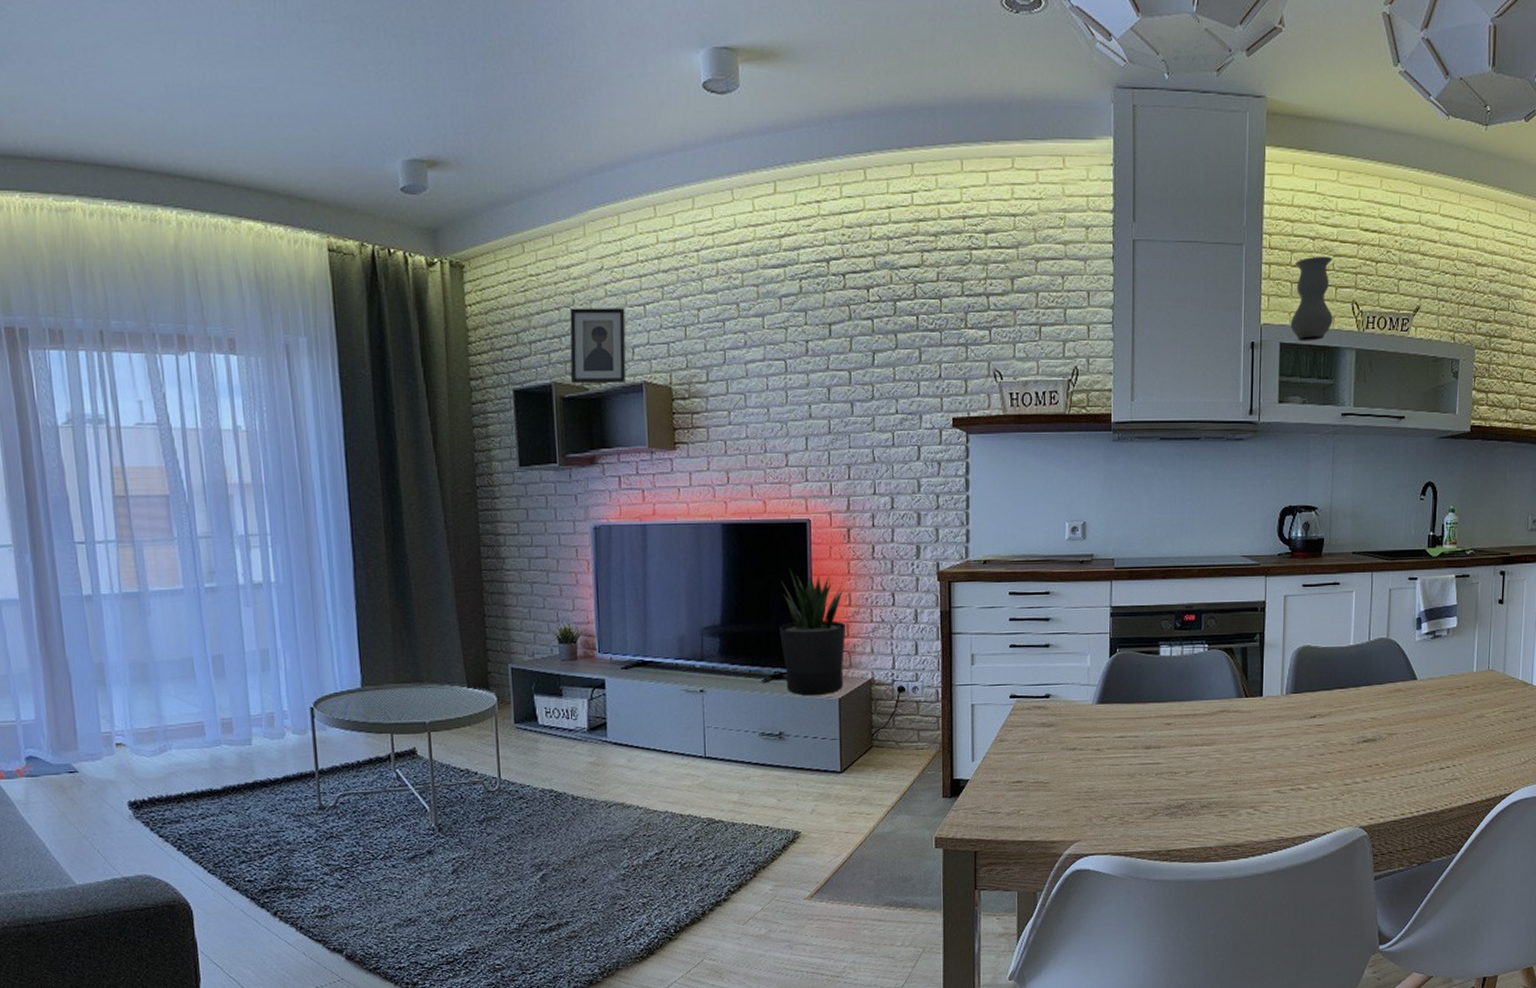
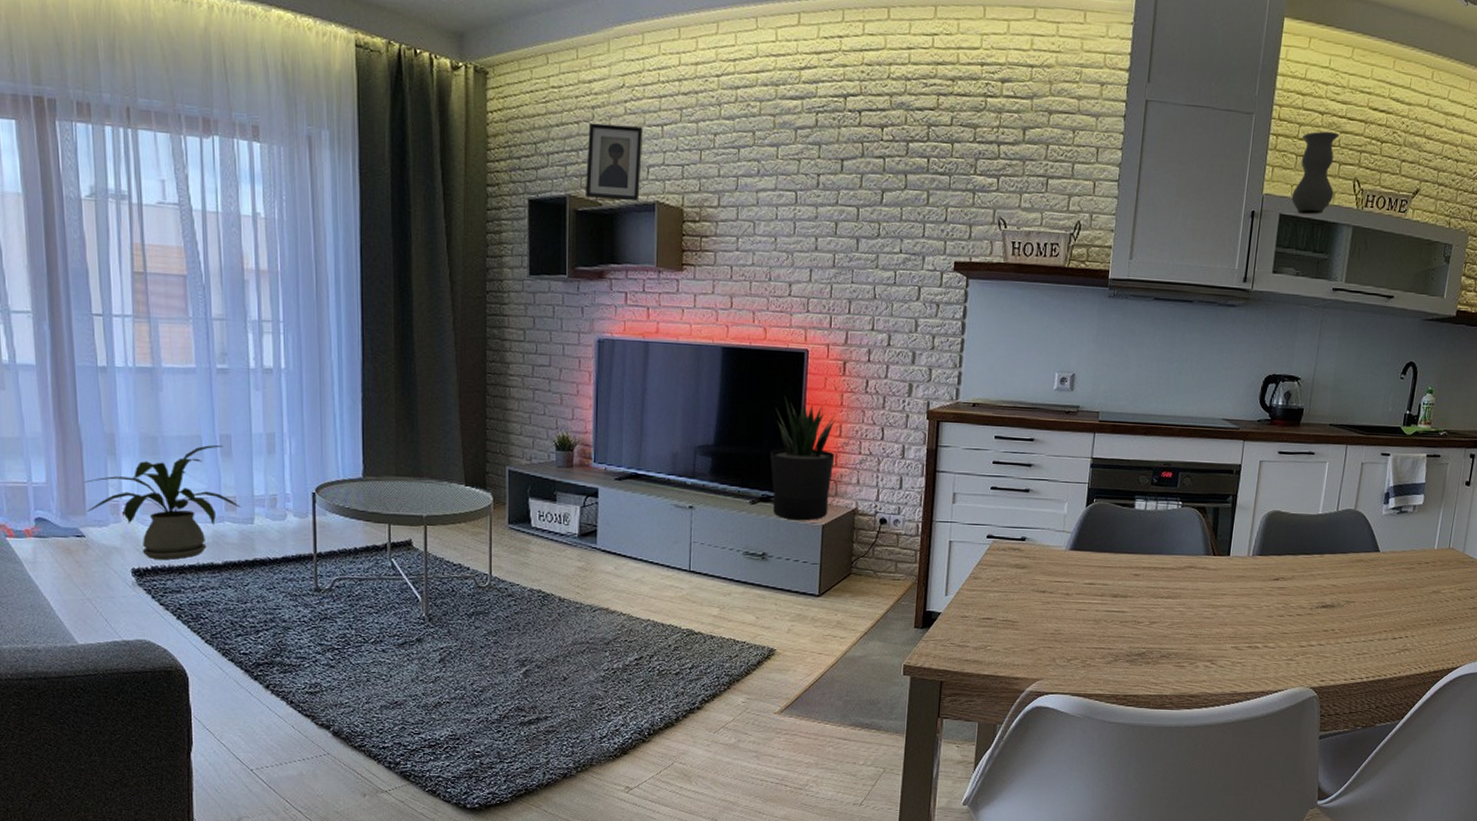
house plant: none [74,665,238,790] -> present [84,444,241,560]

